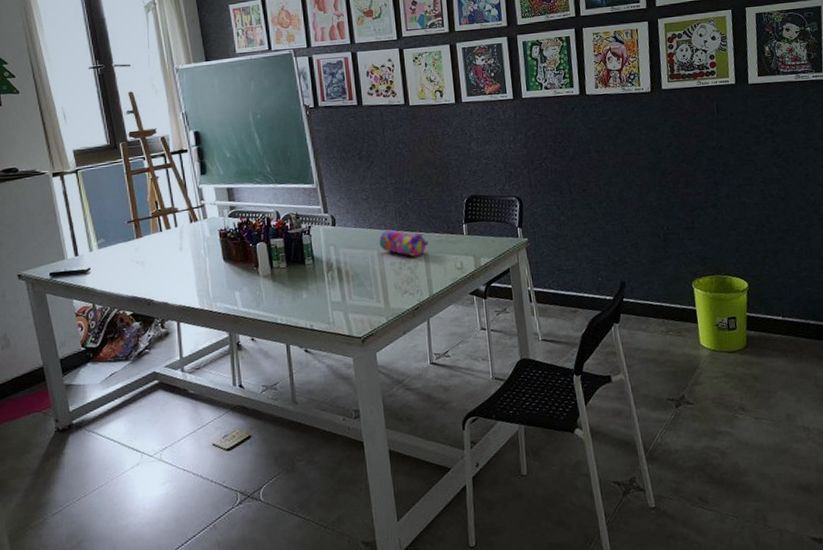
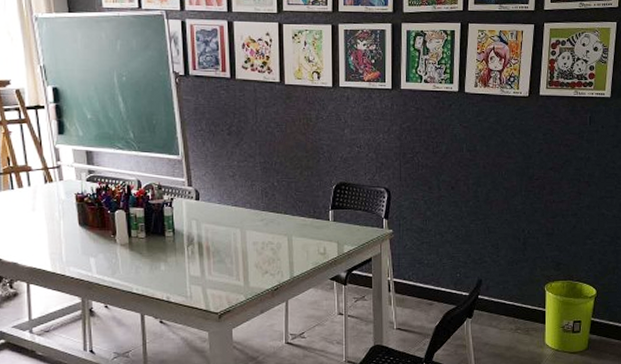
pencil case: present [379,229,429,257] -> none [243,209,294,238]

